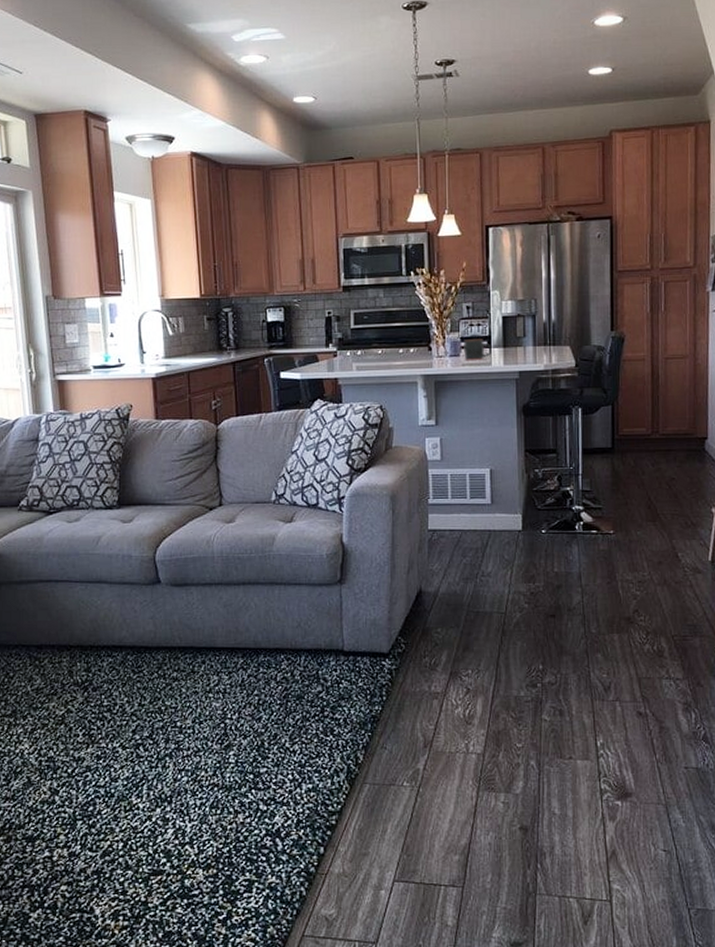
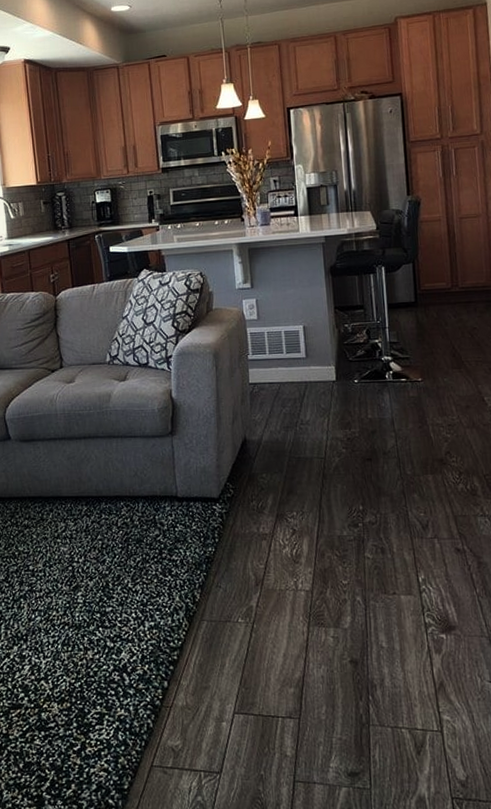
mug: present [463,338,492,361] -> none [272,208,299,229]

